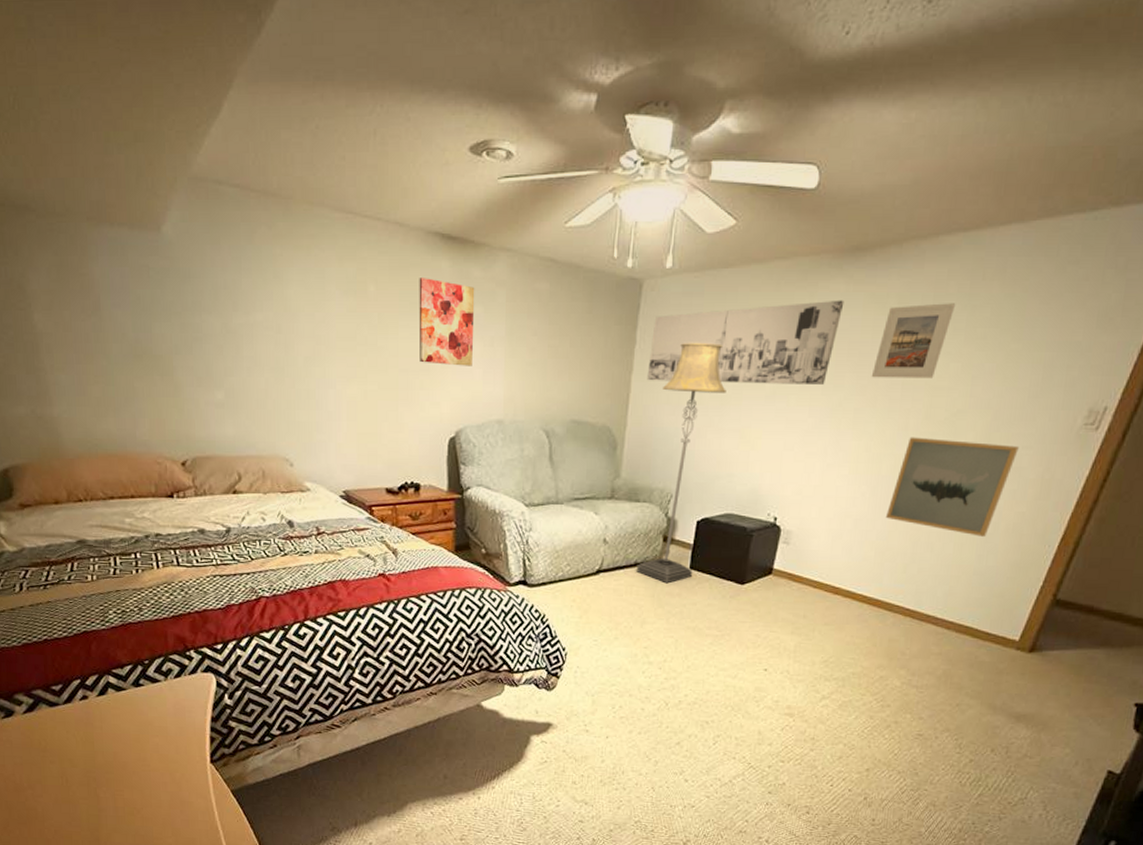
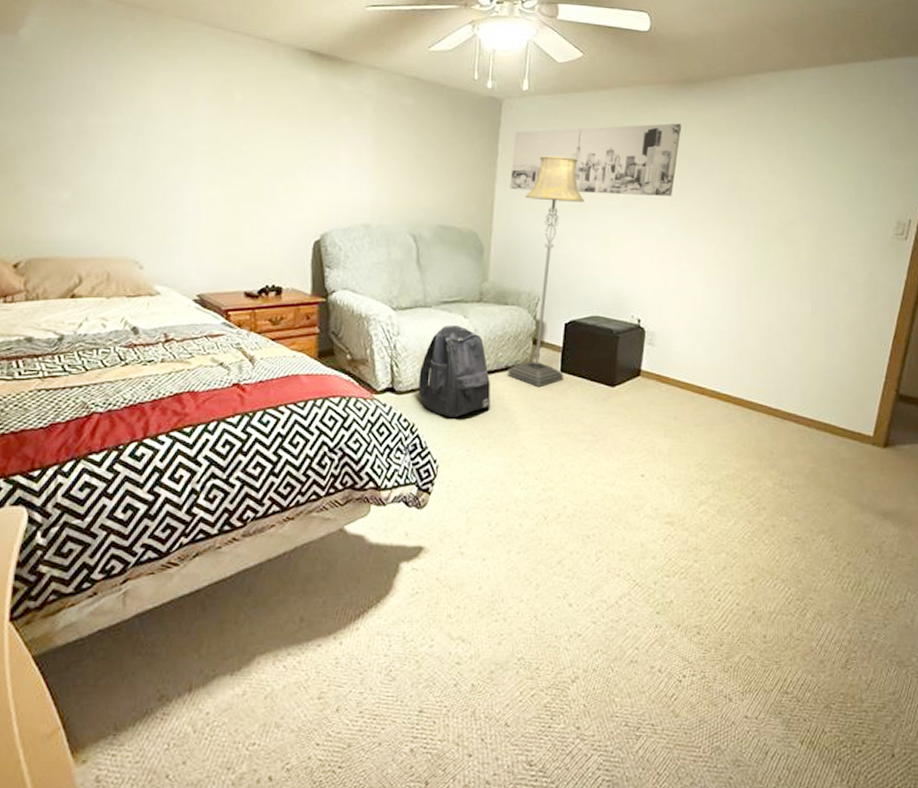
wall art: present [418,278,475,366] -> none [285,89,343,172]
backpack: none [549,521,619,611] -> present [419,324,490,418]
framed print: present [871,303,956,379] -> none [712,129,776,193]
wall art: present [886,437,1019,537] -> none [740,244,845,336]

